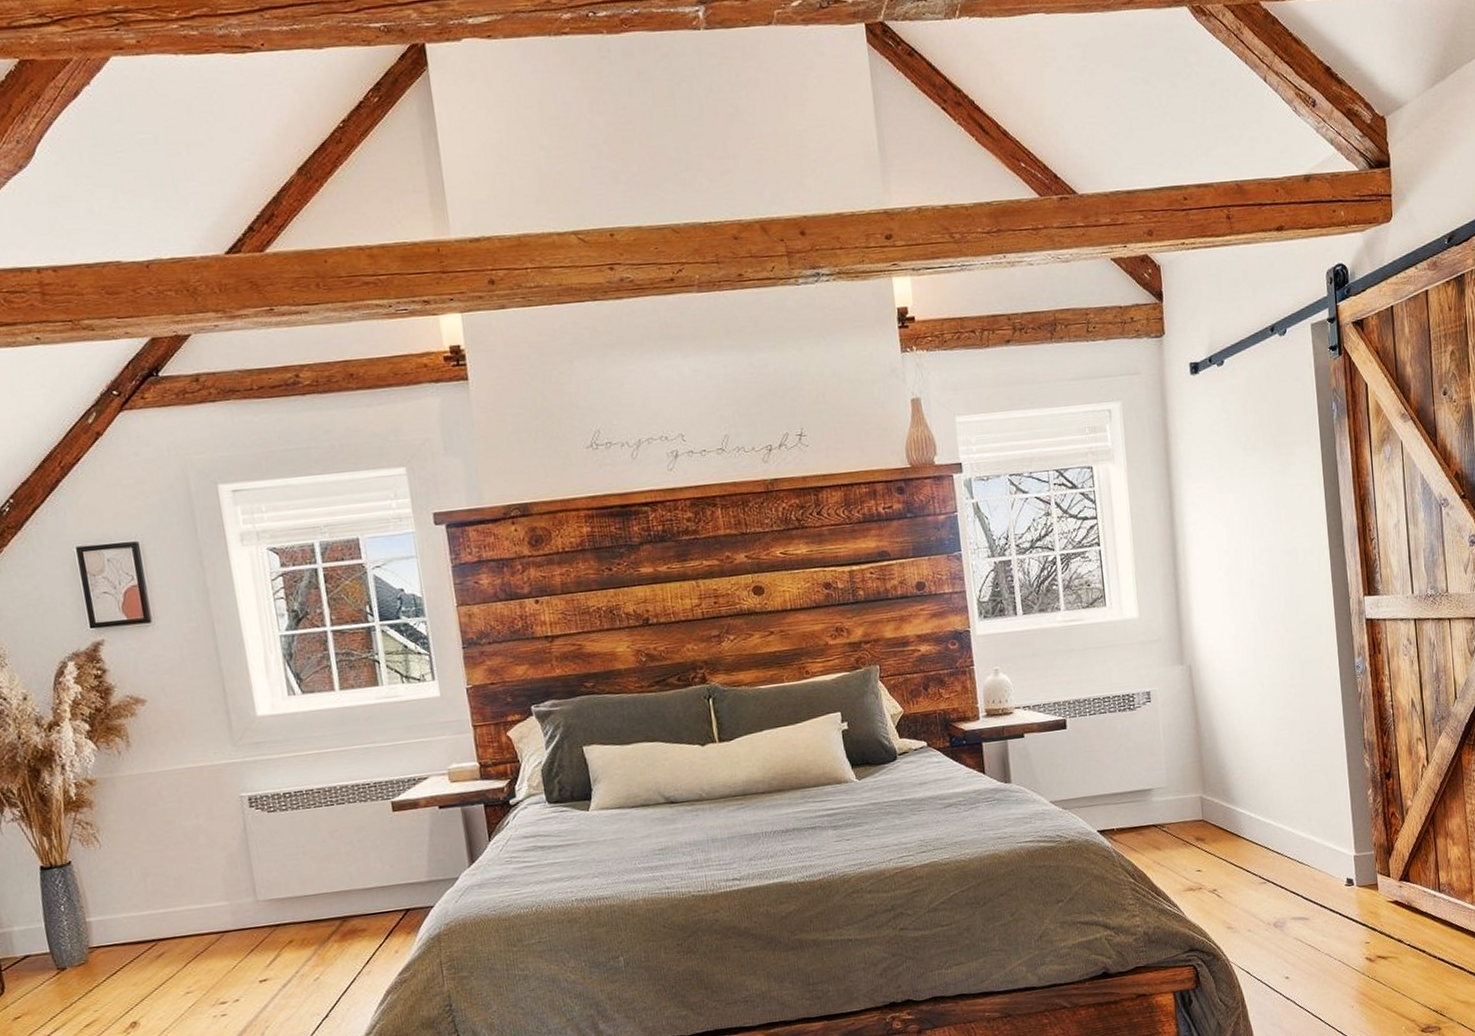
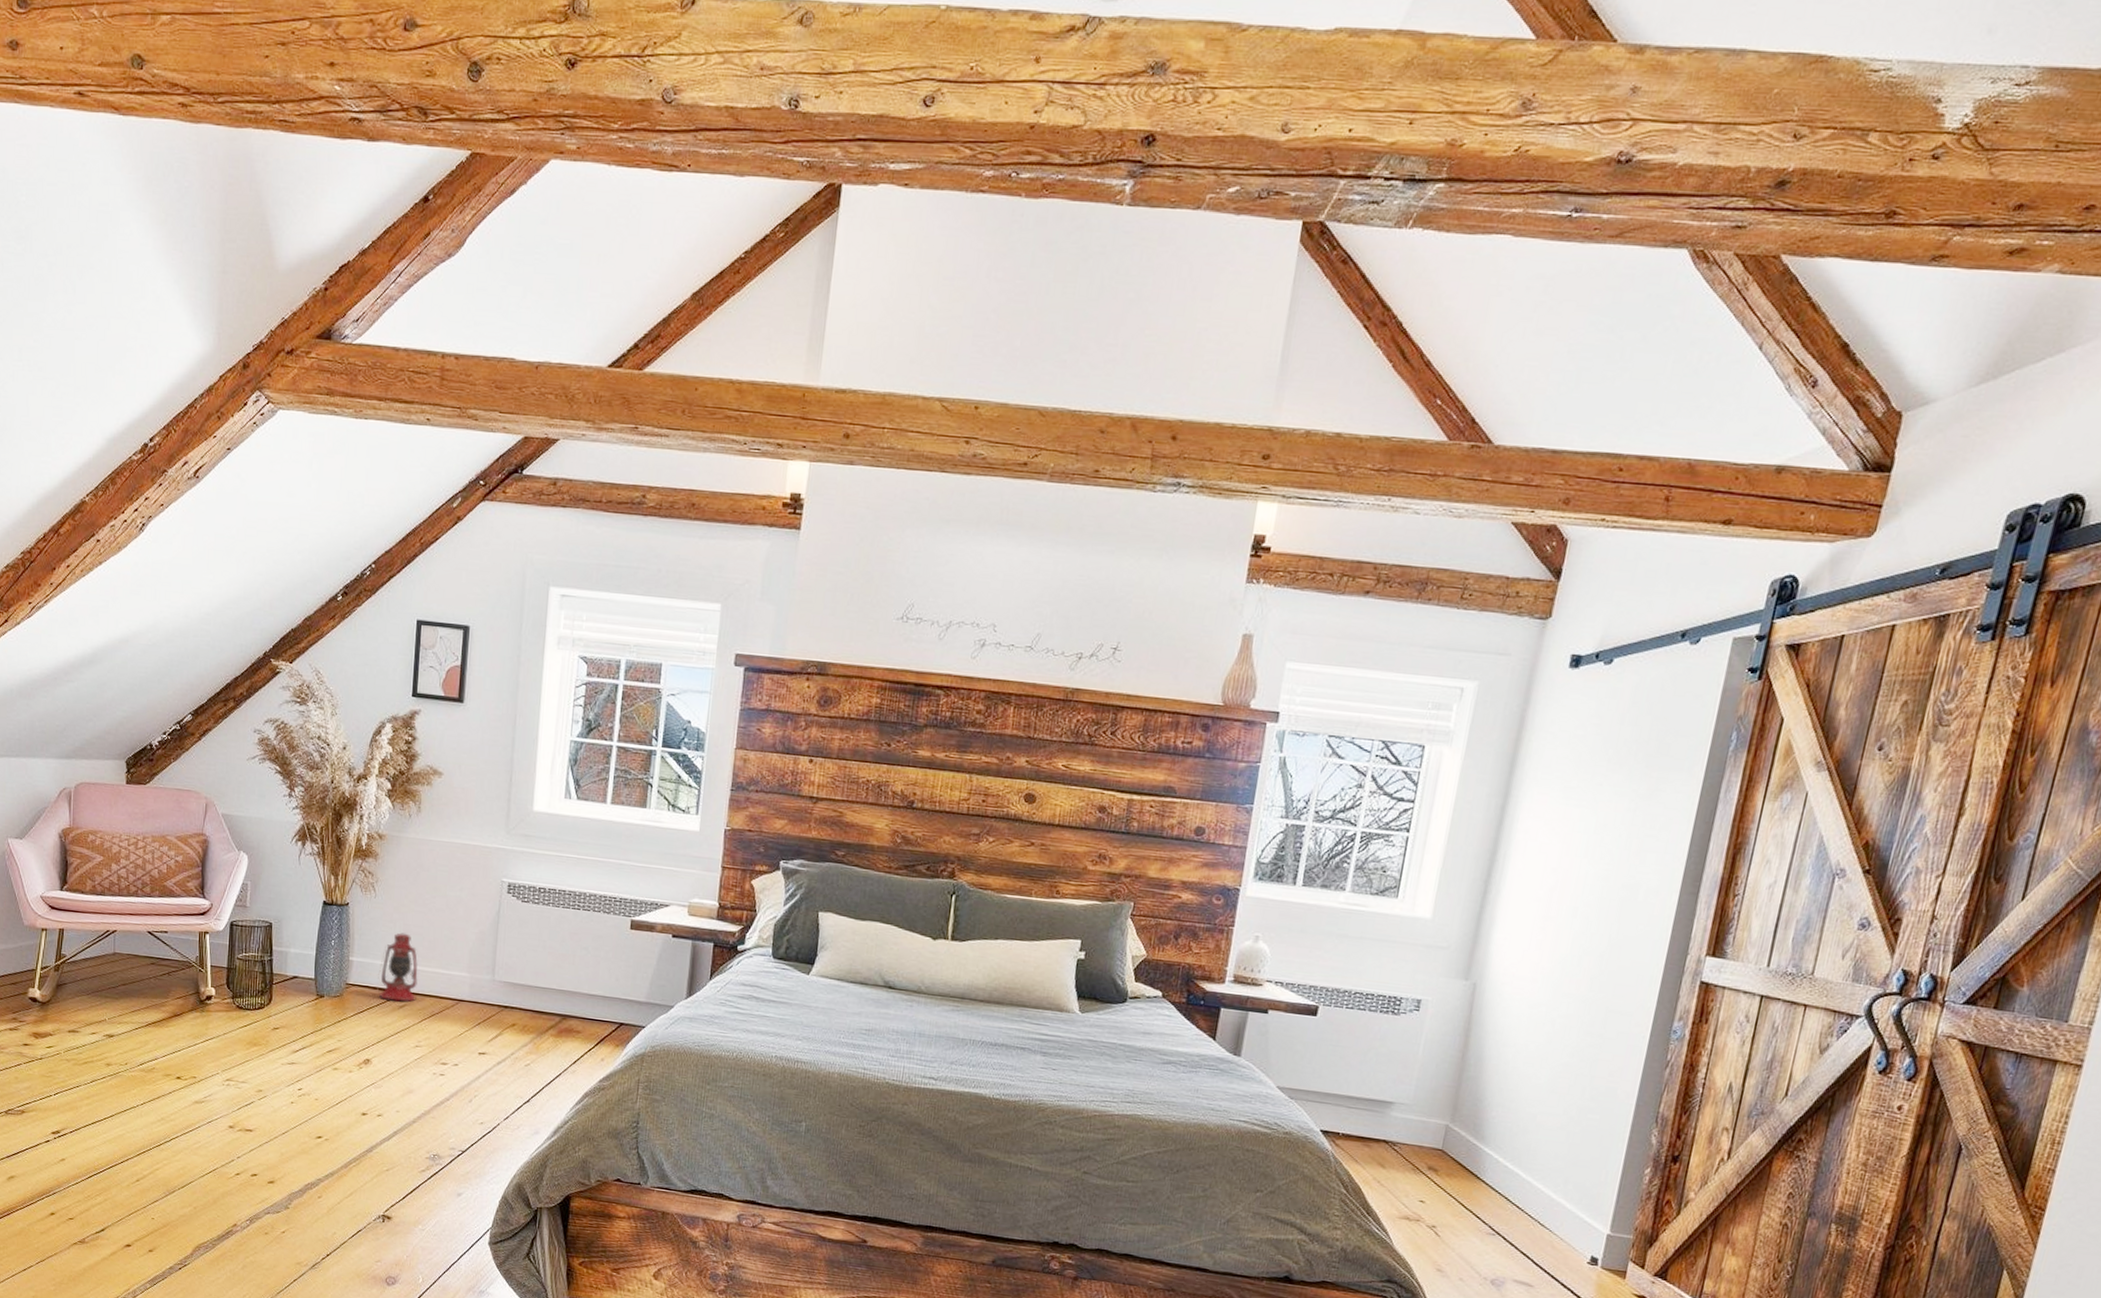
lantern: none [123,877,175,954] -> present [377,932,418,1002]

